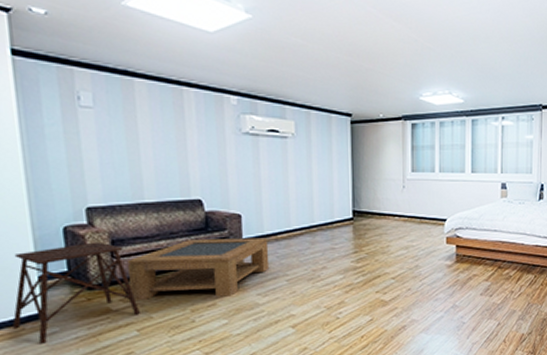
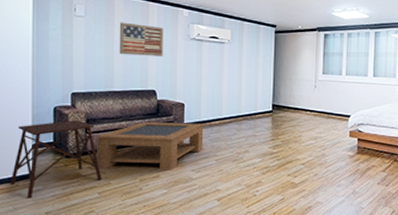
wall art: none [144,113,208,157] -> present [119,22,164,56]

